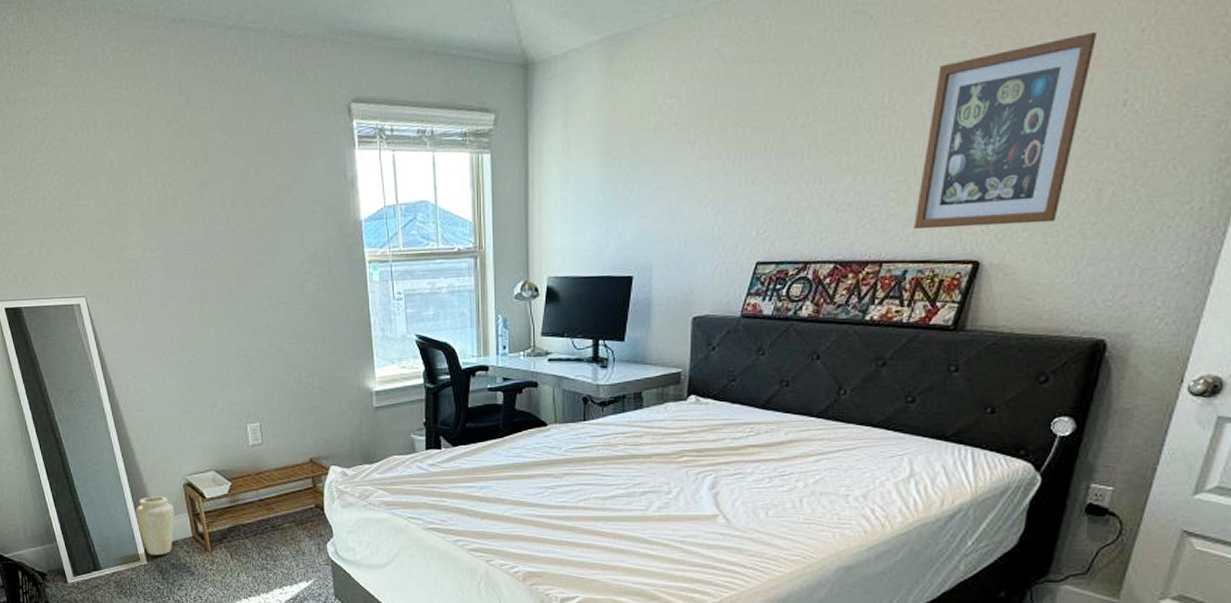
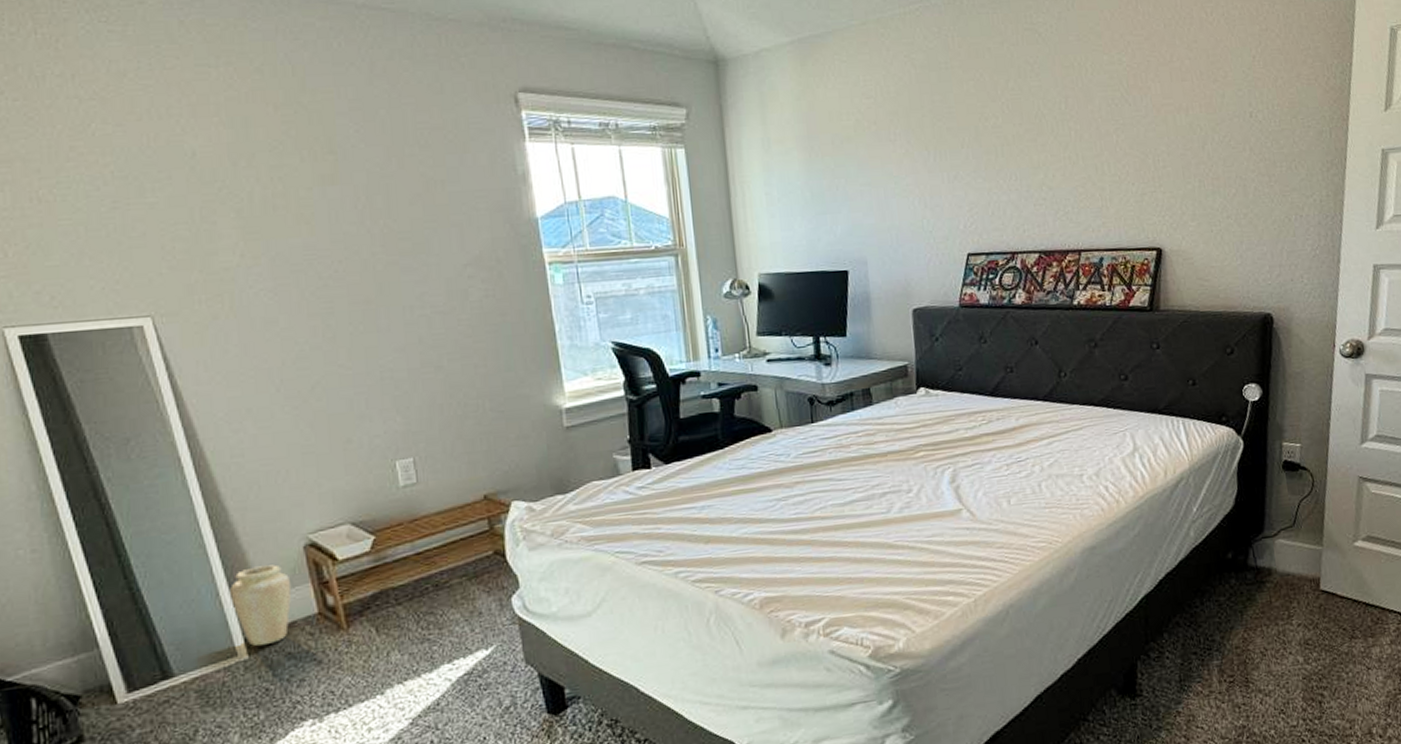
wall art: present [914,31,1096,230] -> none [1102,56,1221,221]

